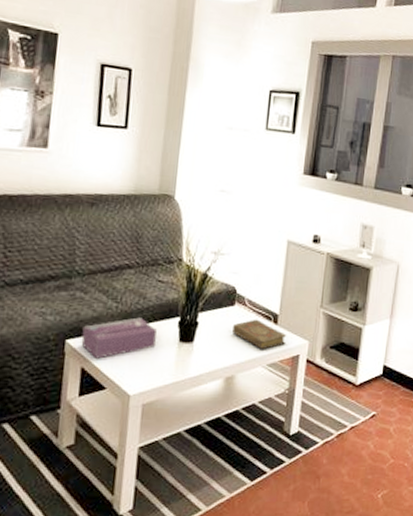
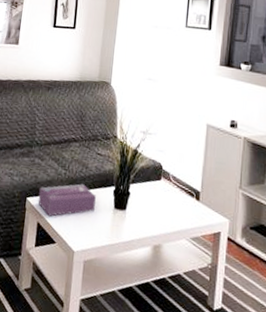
book: present [233,319,287,350] -> none [159,194,209,224]

